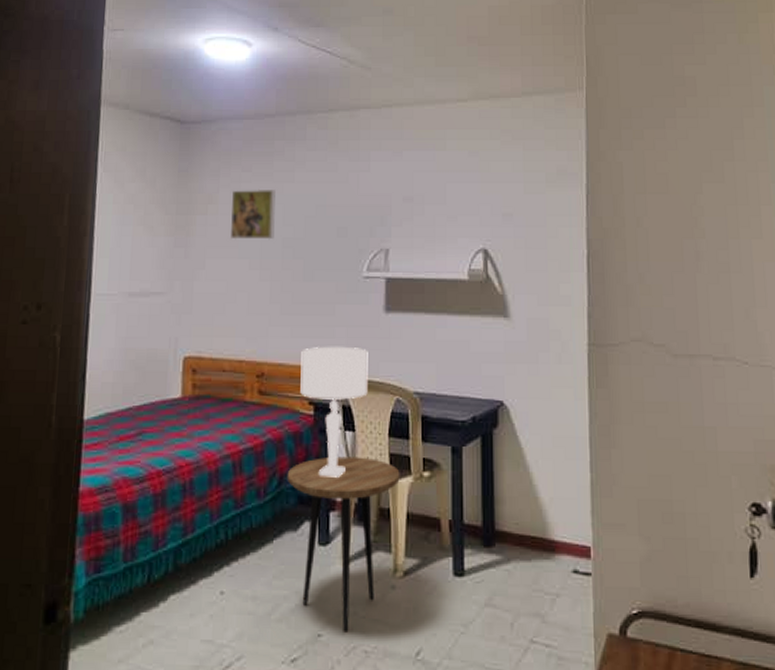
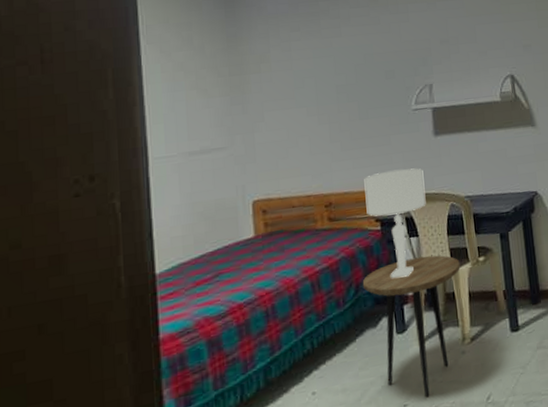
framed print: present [231,189,276,240] -> none [283,45,328,92]

